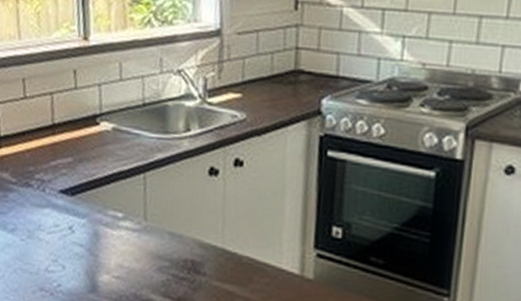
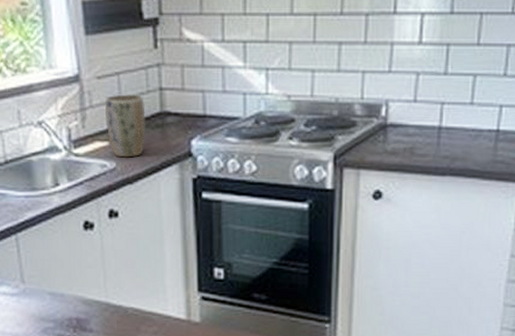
plant pot: none [241,50,280,111] -> present [104,94,146,158]

